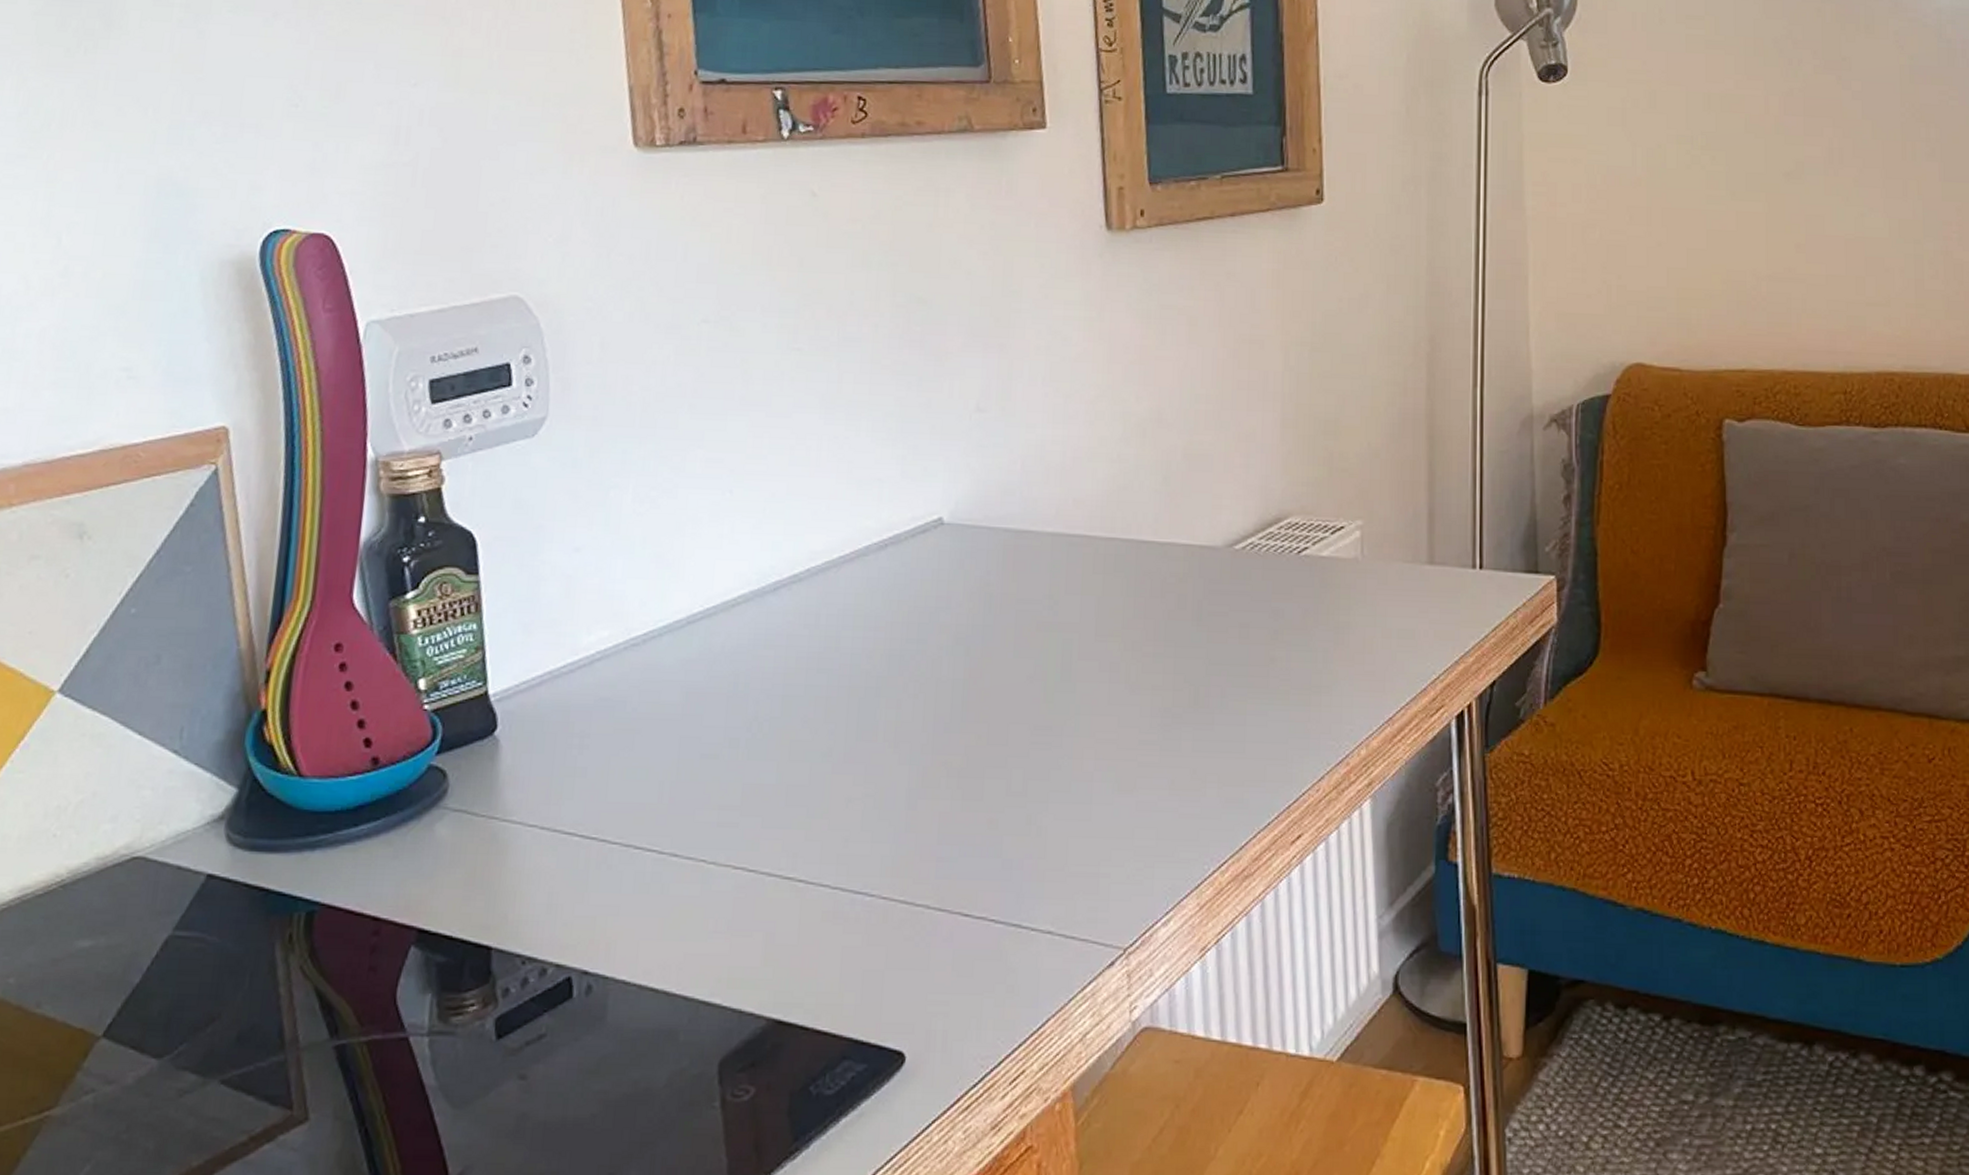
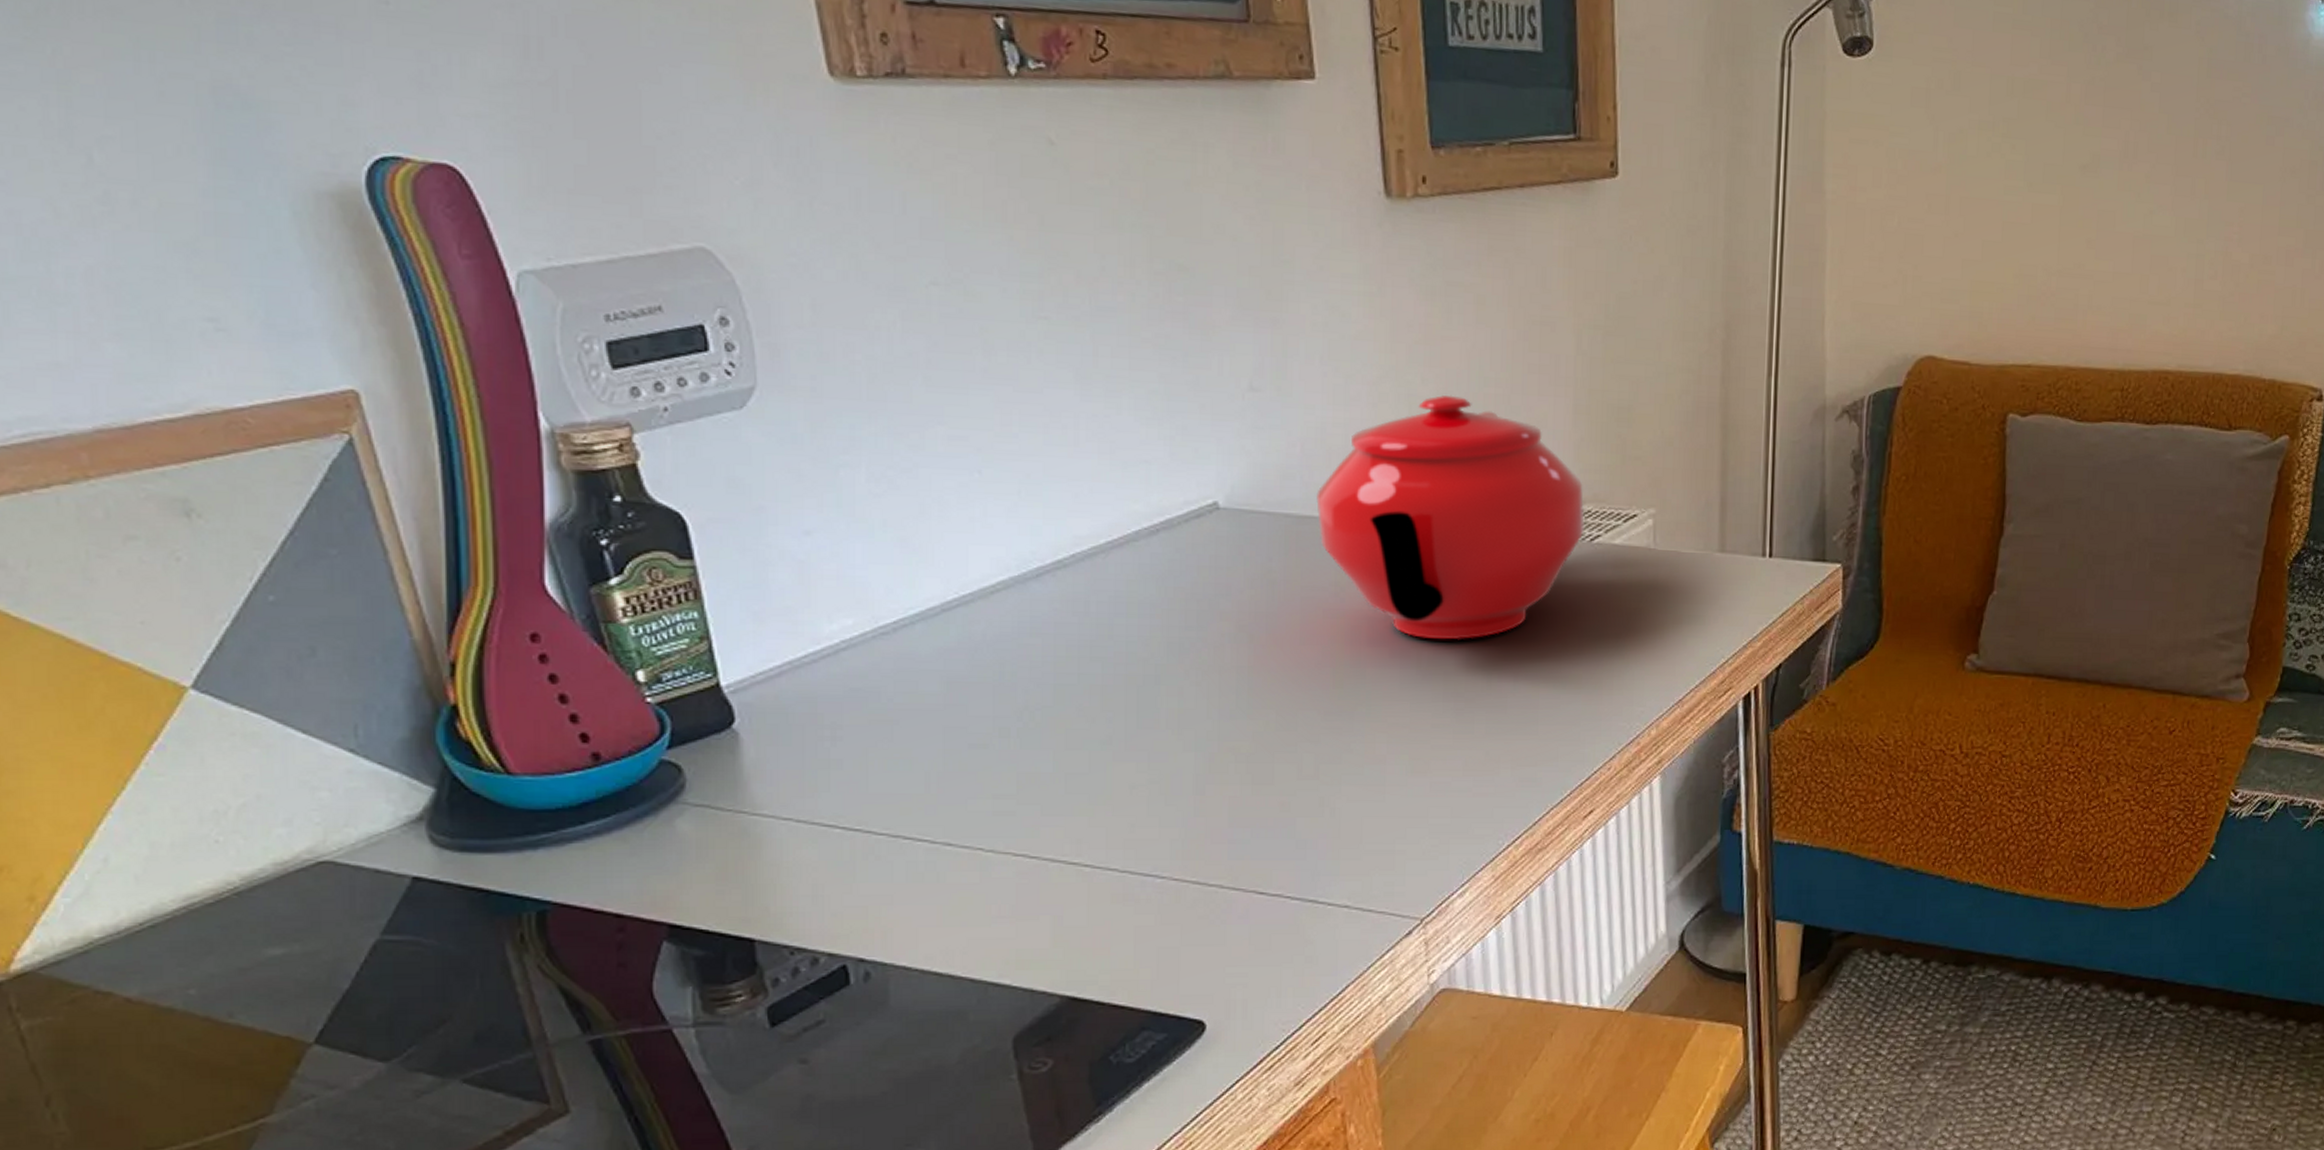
teapot: none [1034,412,1293,654] -> present [1316,395,1586,640]

